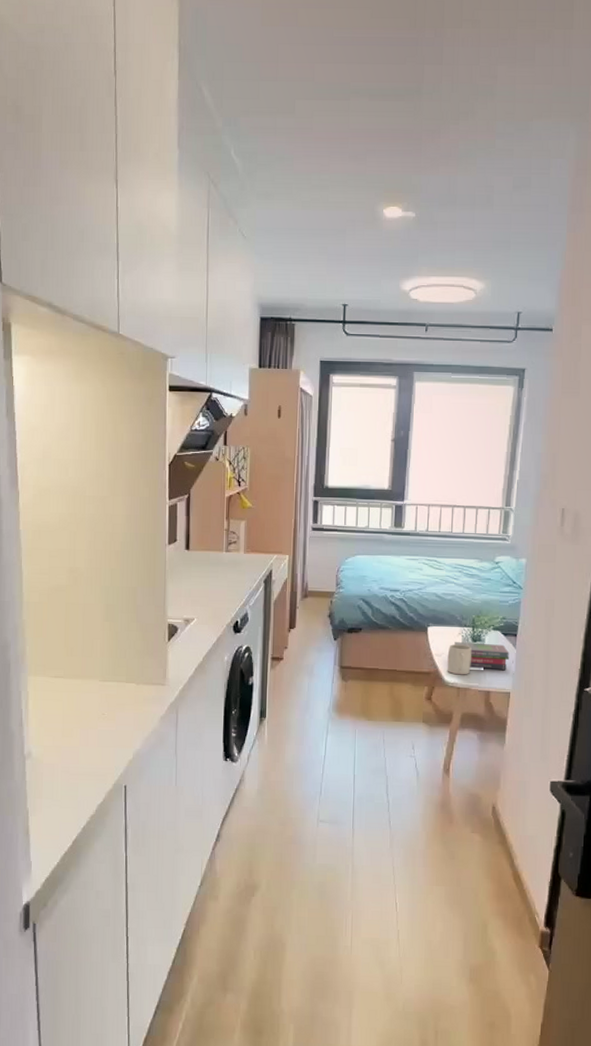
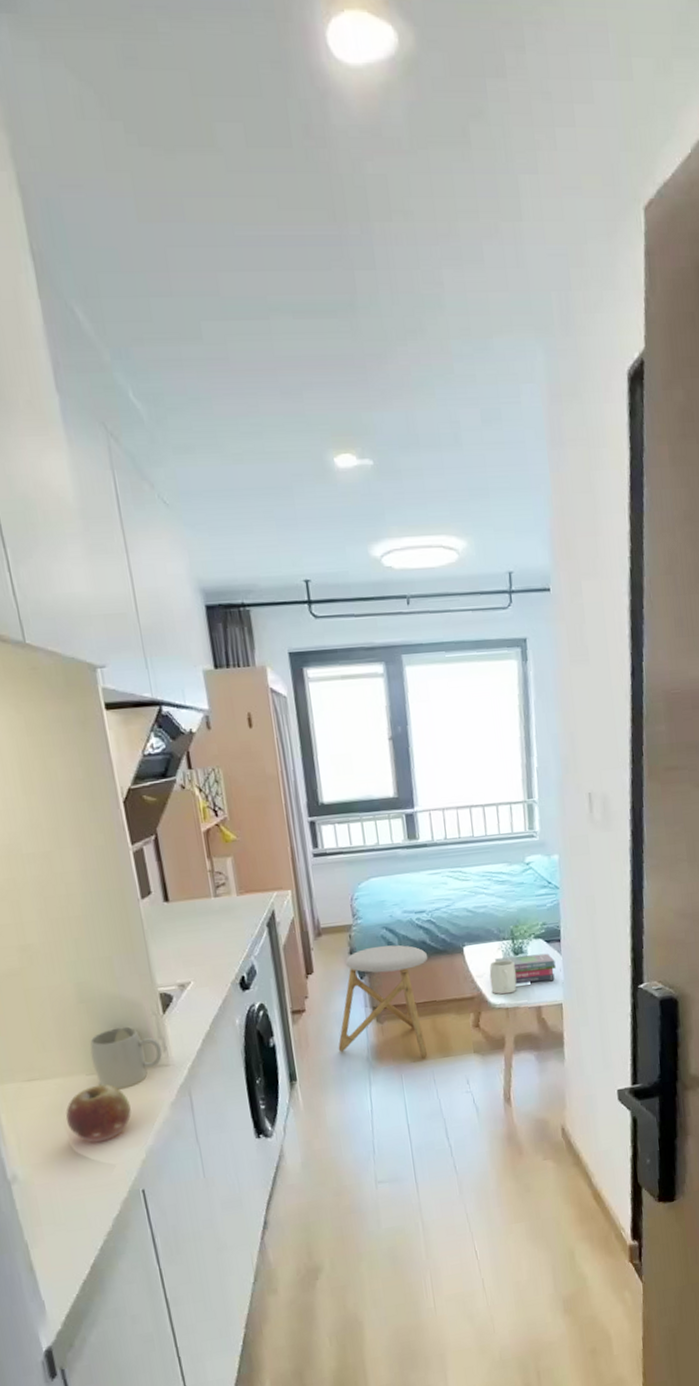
fruit: none [77,690,128,738] -> present [65,1084,132,1142]
mug: none [106,646,162,698] -> present [89,1027,163,1090]
stool: none [305,614,396,719] -> present [338,945,428,1059]

